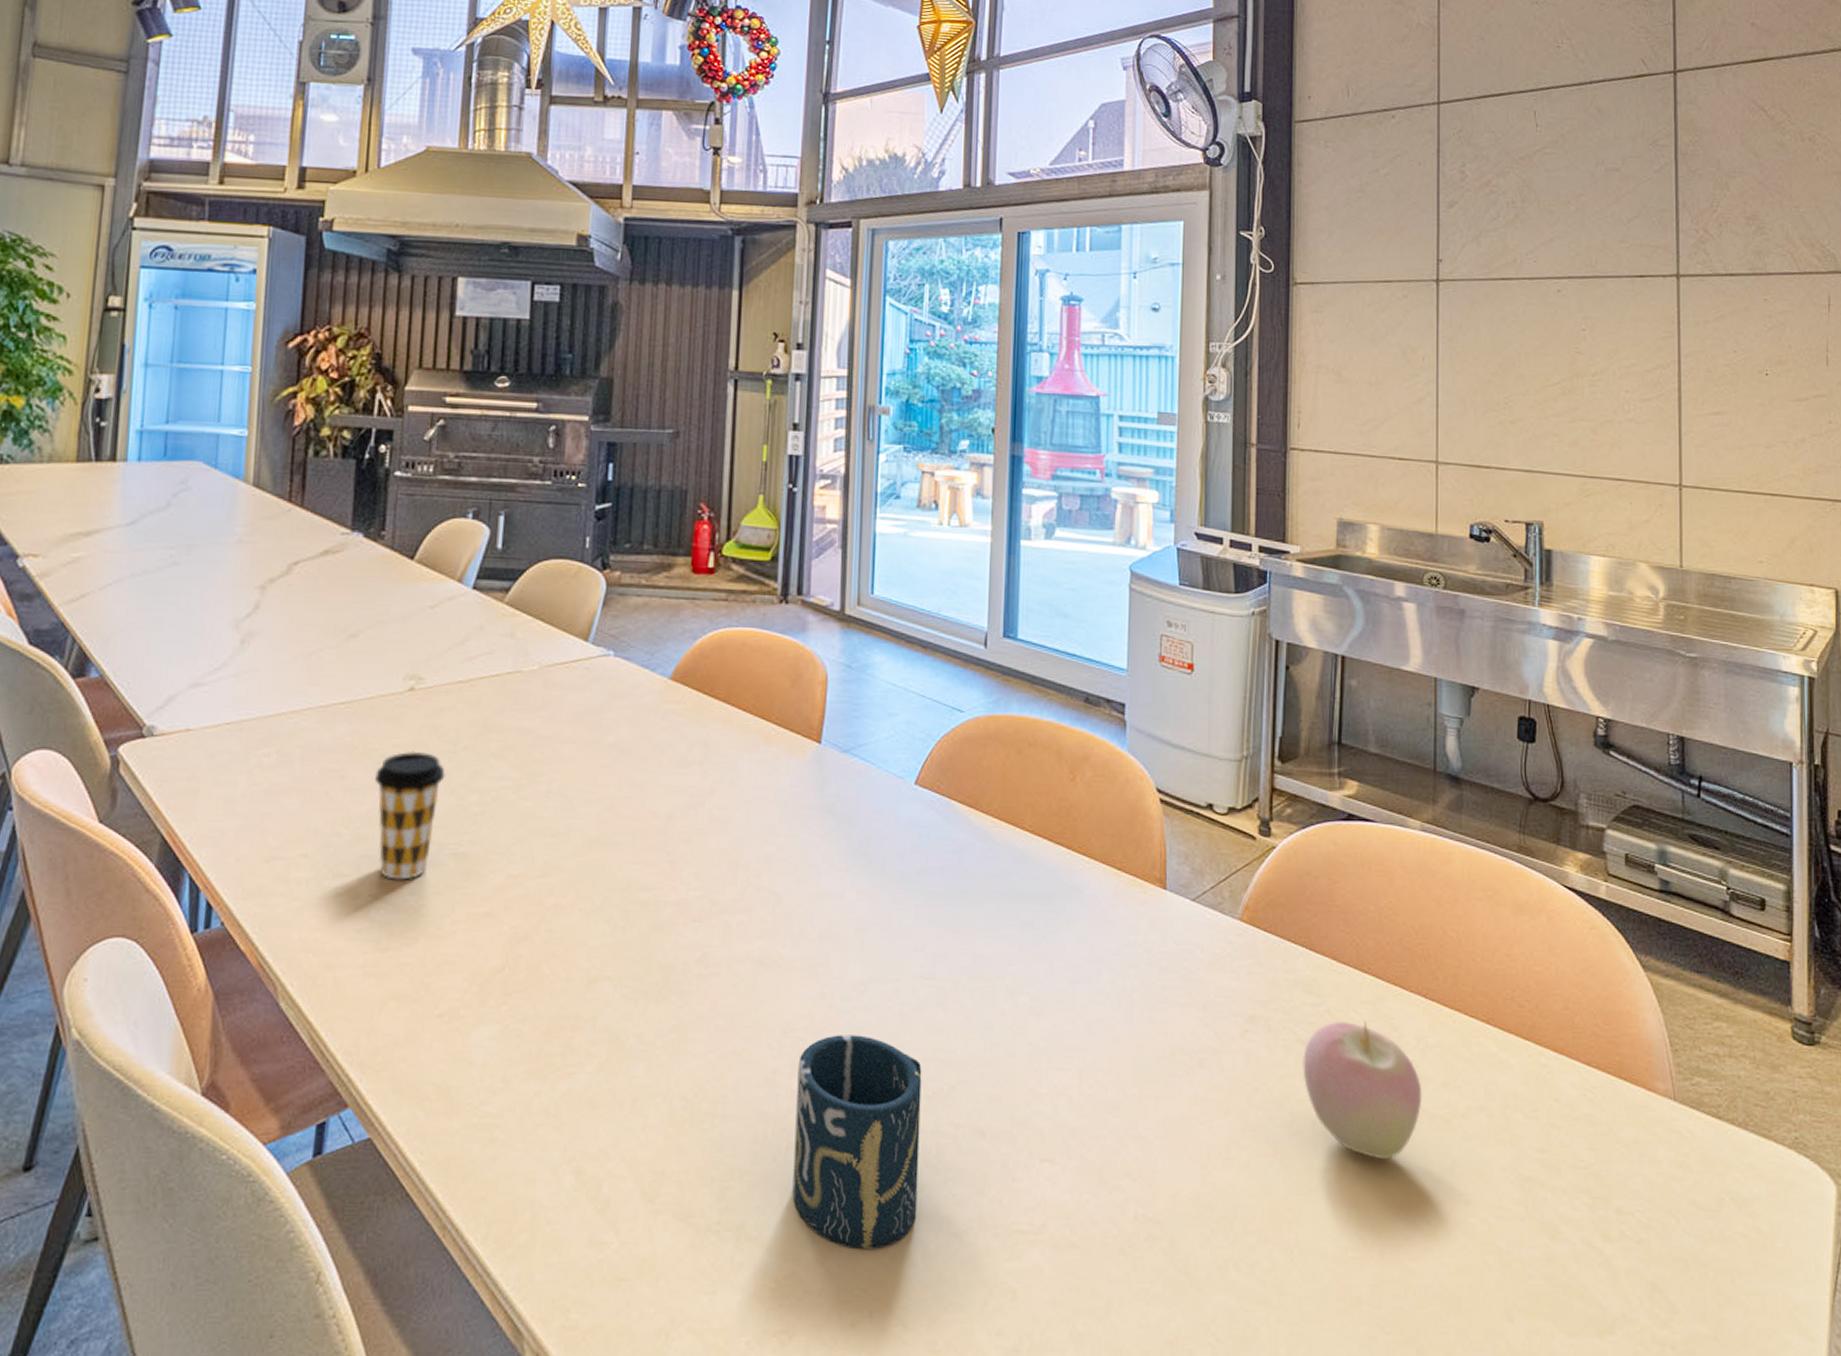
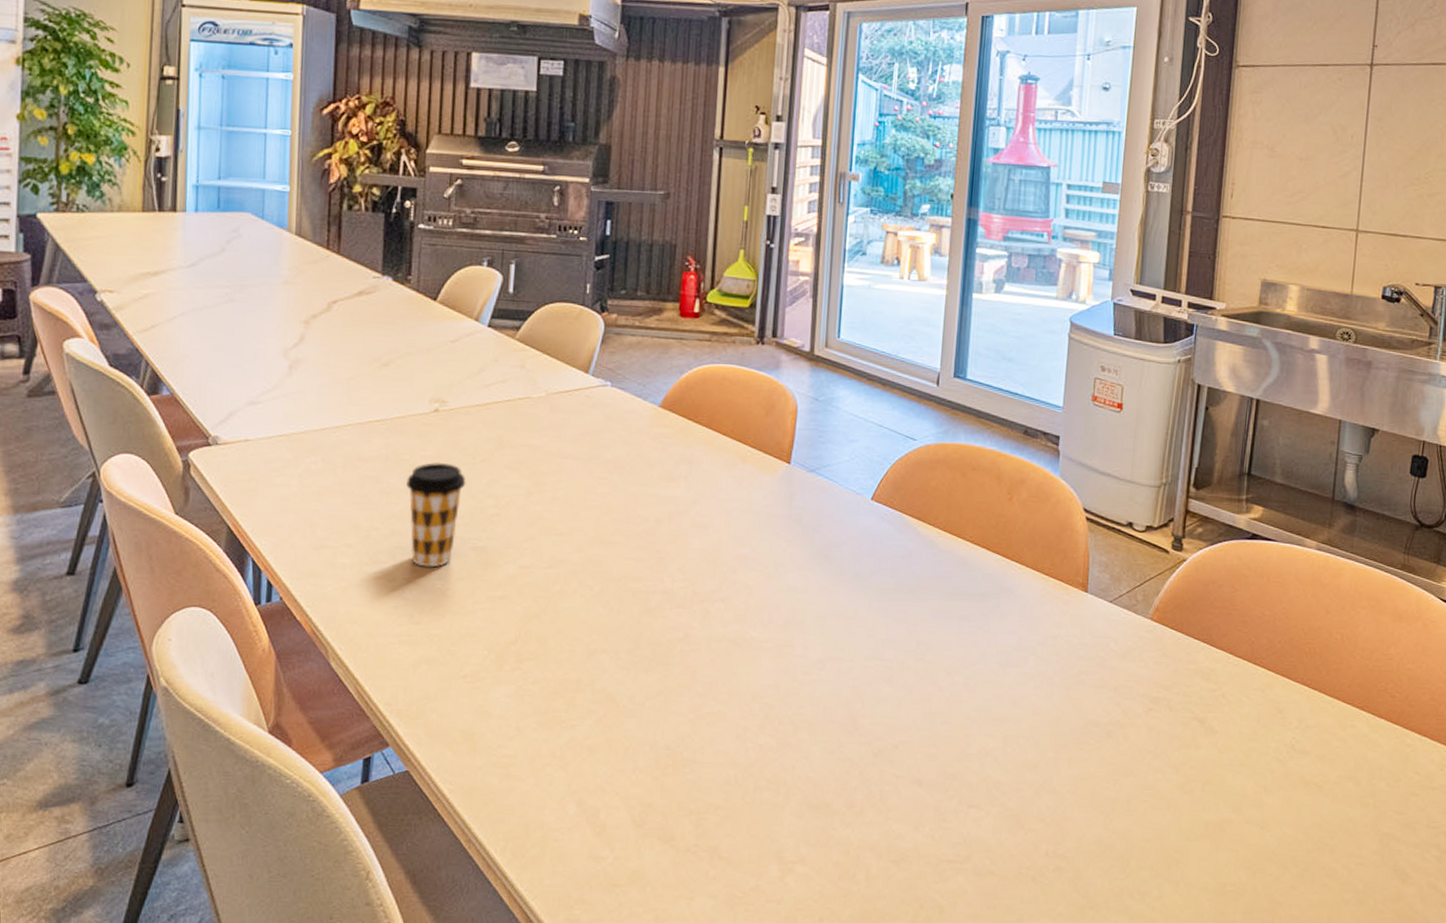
cup: present [792,1035,922,1250] -> none [758,702,870,871]
apple: present [1303,1020,1422,1160] -> none [1197,703,1300,816]

